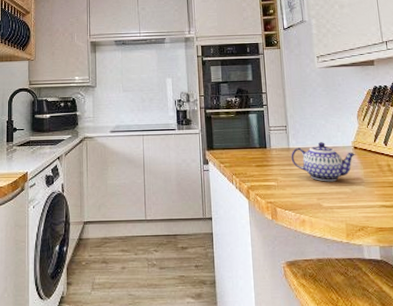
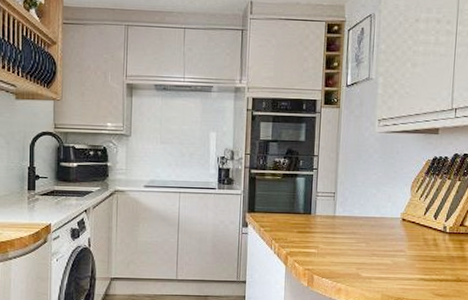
teapot: present [291,142,356,182] -> none [335,212,403,253]

